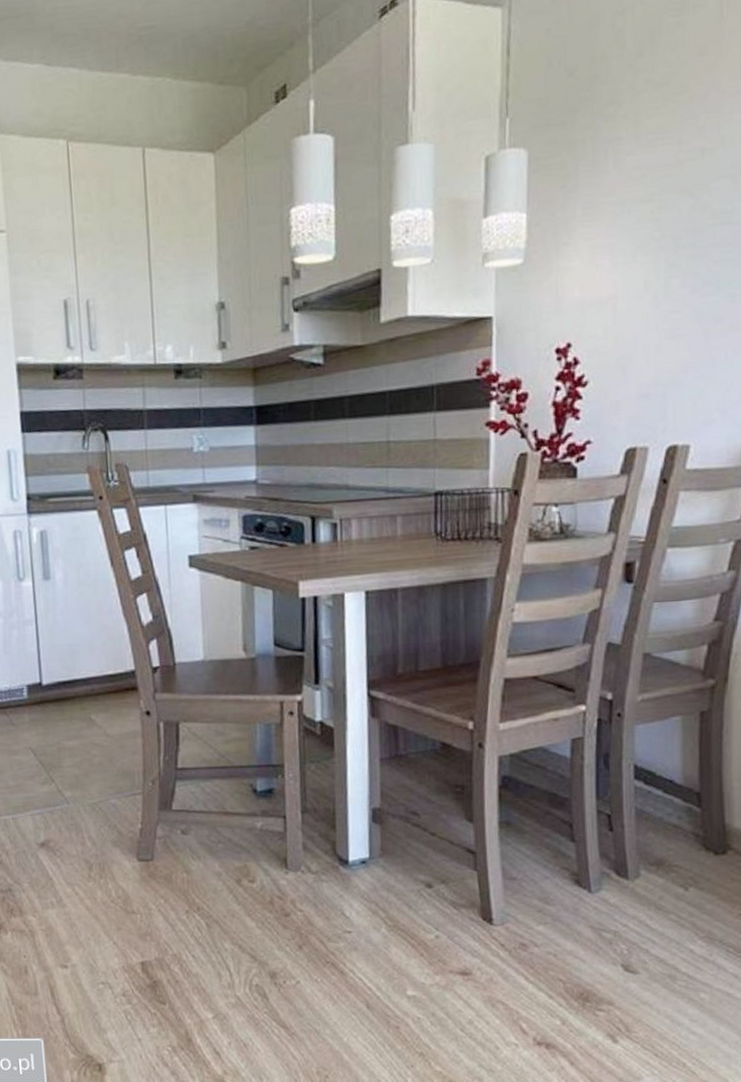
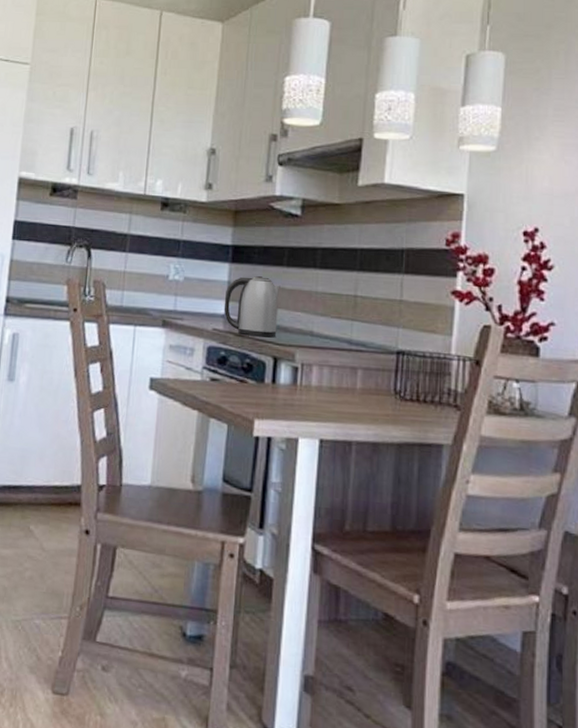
kettle: none [253,435,312,499] -> present [224,276,281,338]

